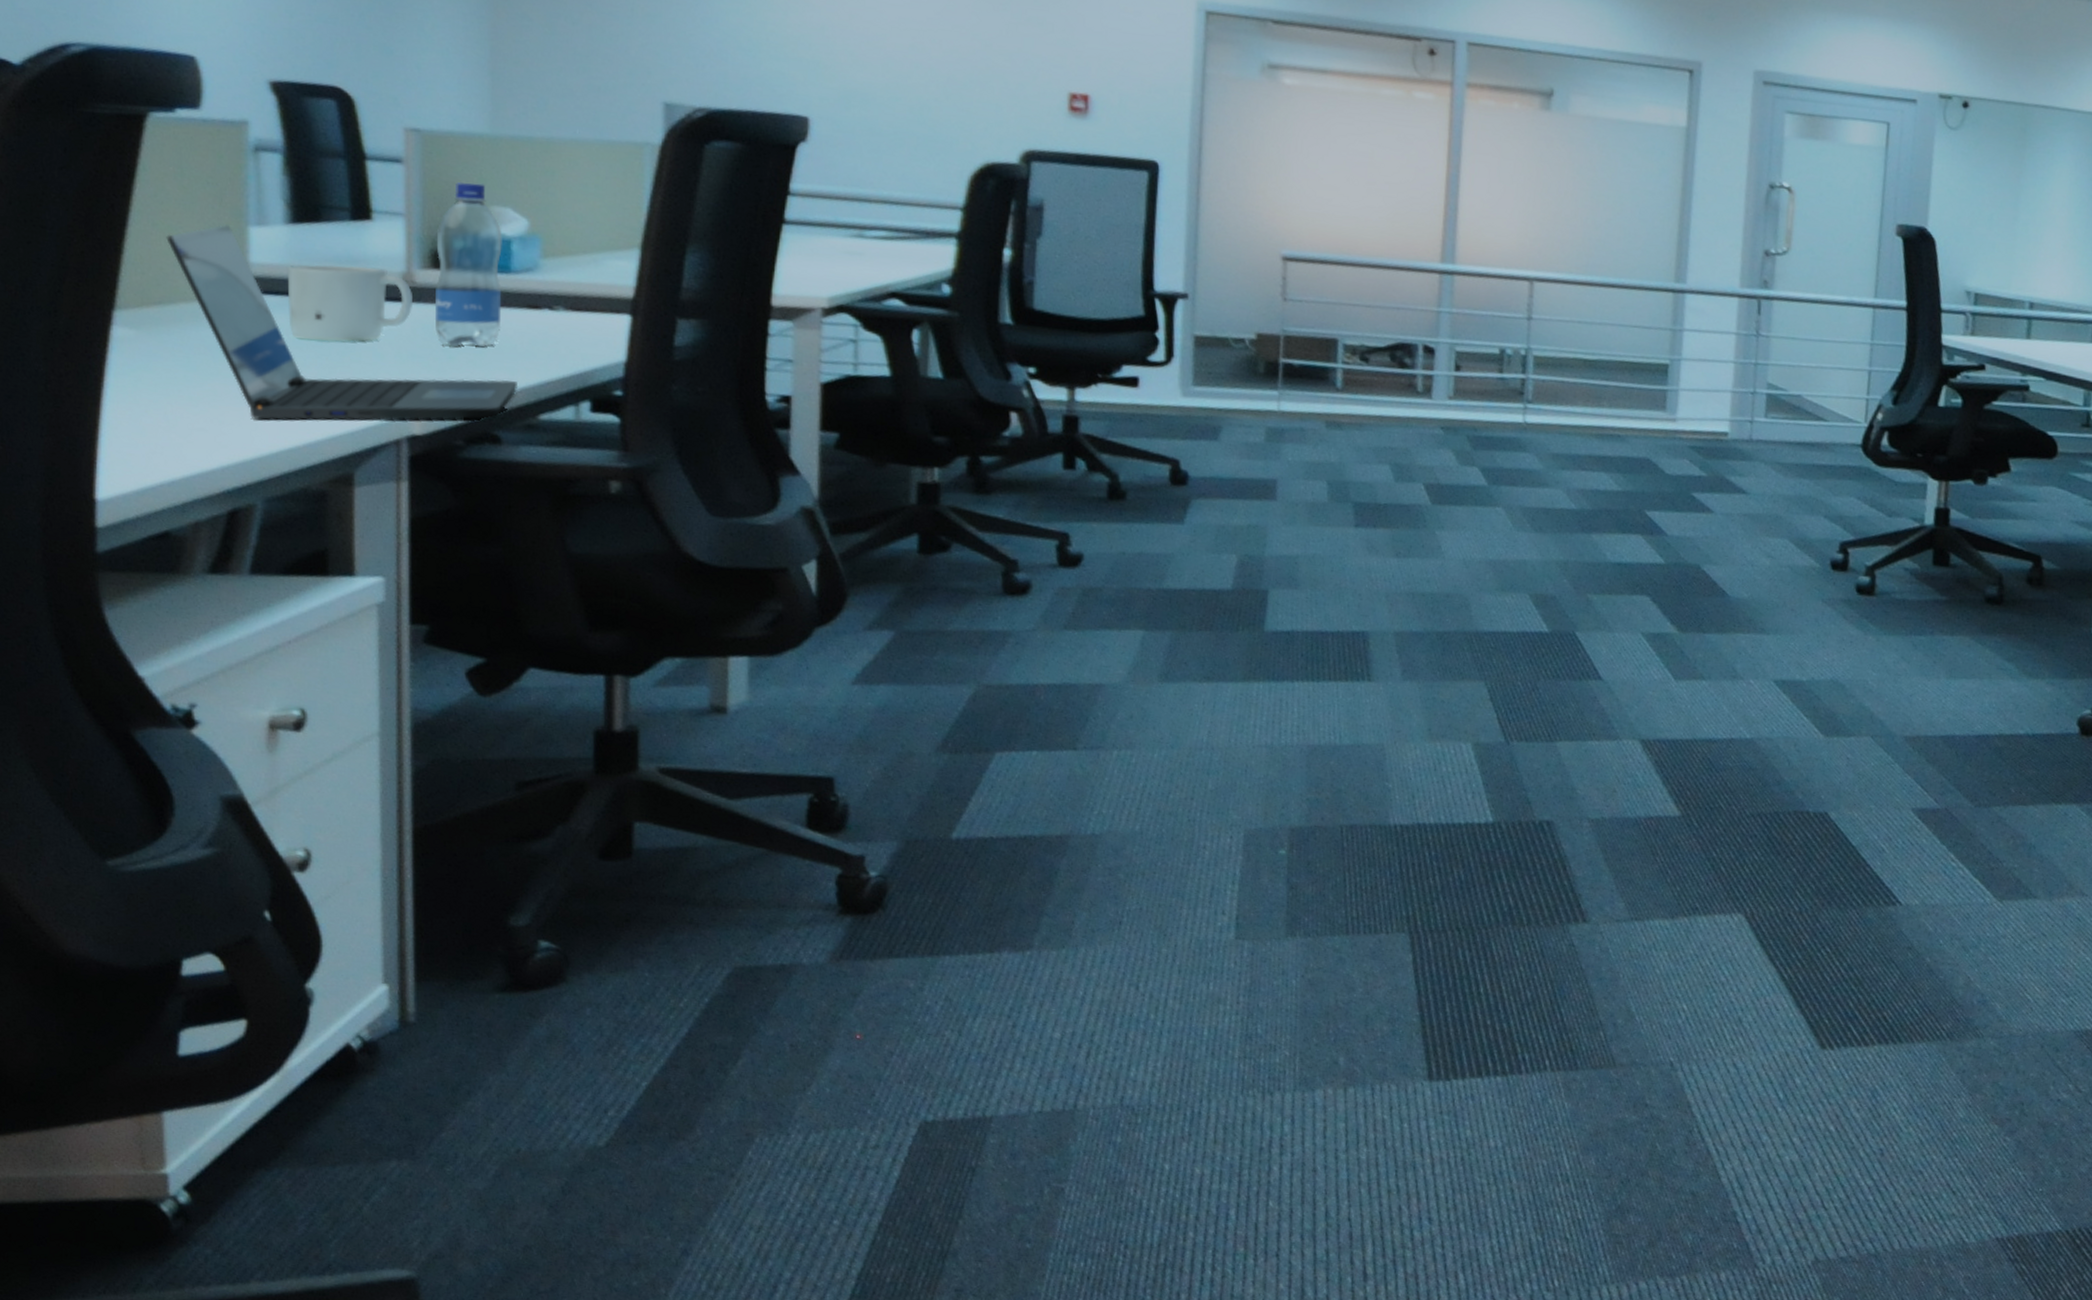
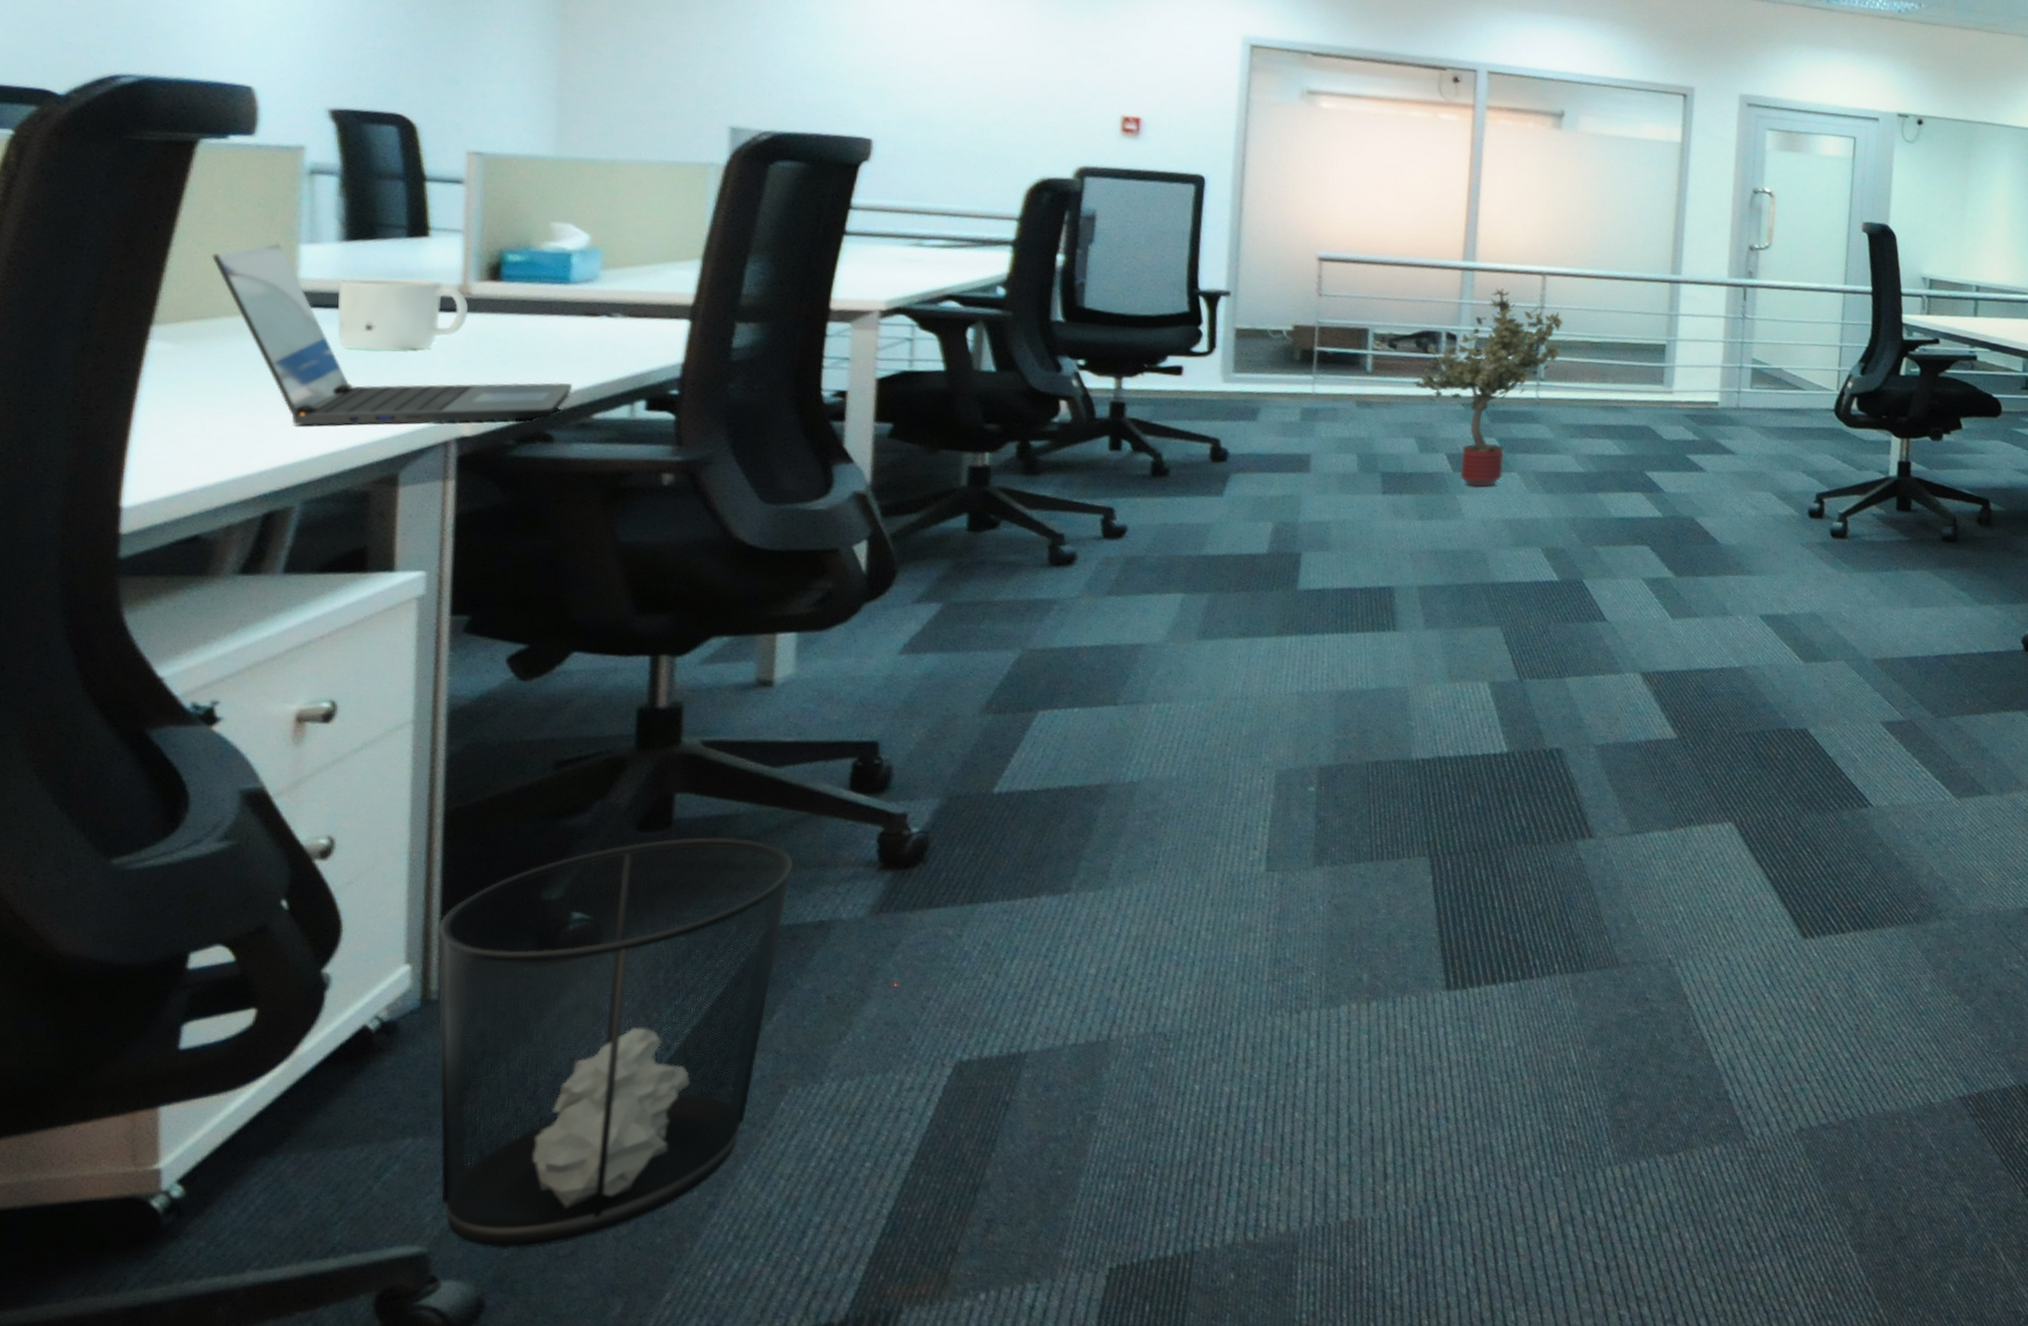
waste bin: none [412,868,753,1279] -> present [438,836,793,1248]
bottle: present [435,182,502,348] -> none [490,201,563,353]
potted tree: none [1385,295,1553,523] -> present [1411,288,1563,488]

